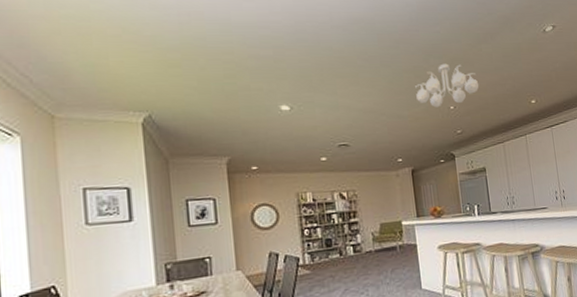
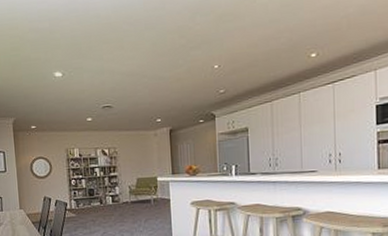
ceiling light fixture: present [415,63,479,108] -> none [179,20,249,68]

